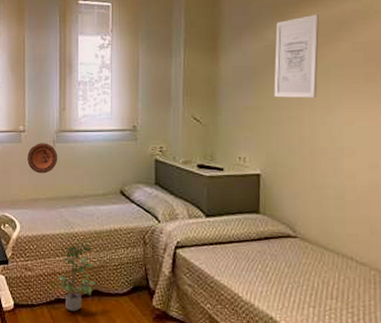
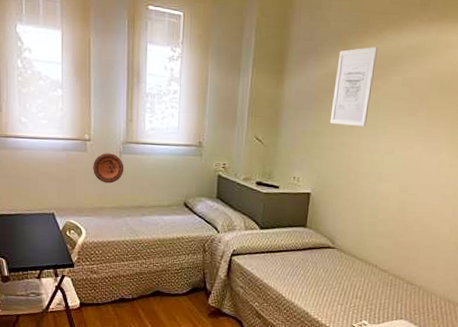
potted plant: present [59,243,98,312] -> none [123,249,160,310]

